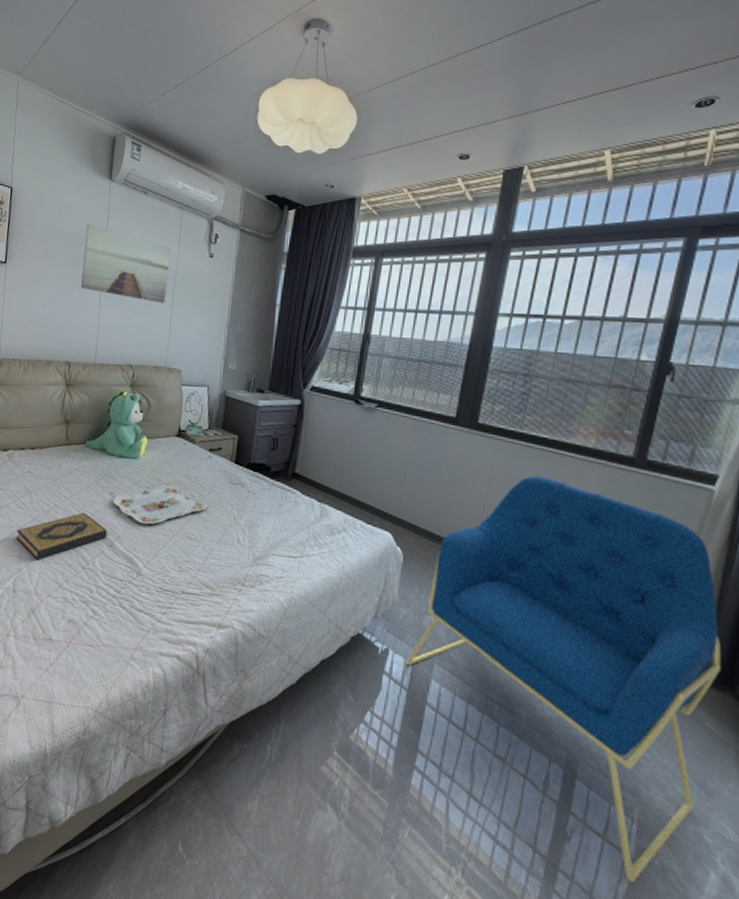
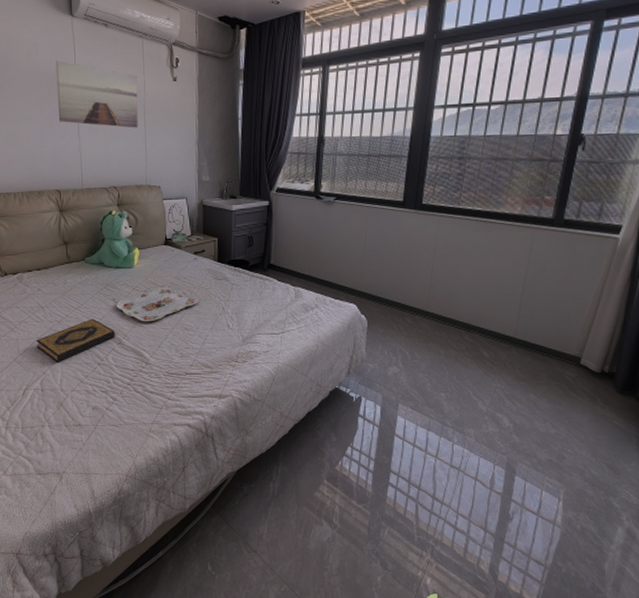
armchair: present [406,476,721,883] -> none [376,243,625,543]

